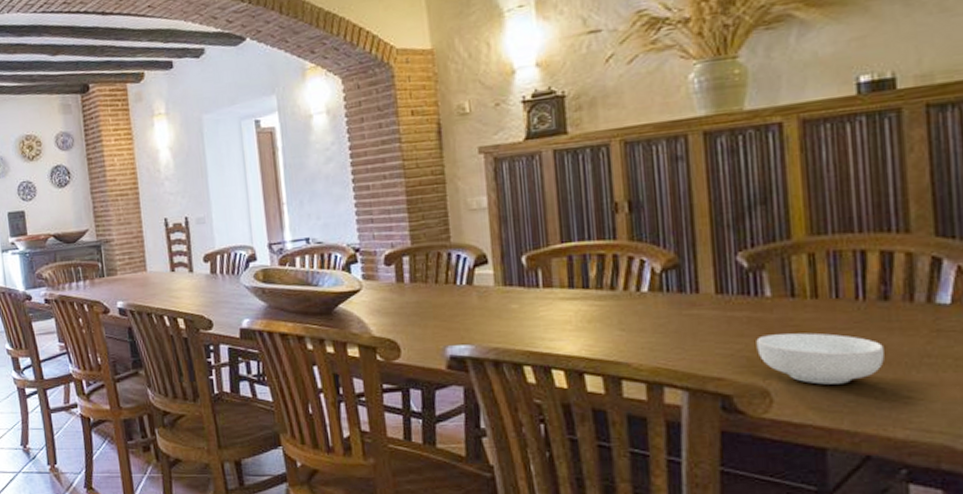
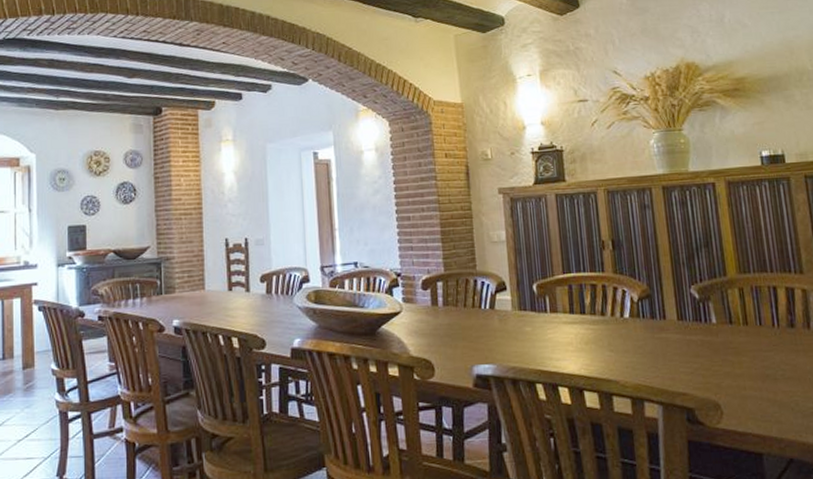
cereal bowl: present [756,333,884,385] -> none [708,354,796,398]

